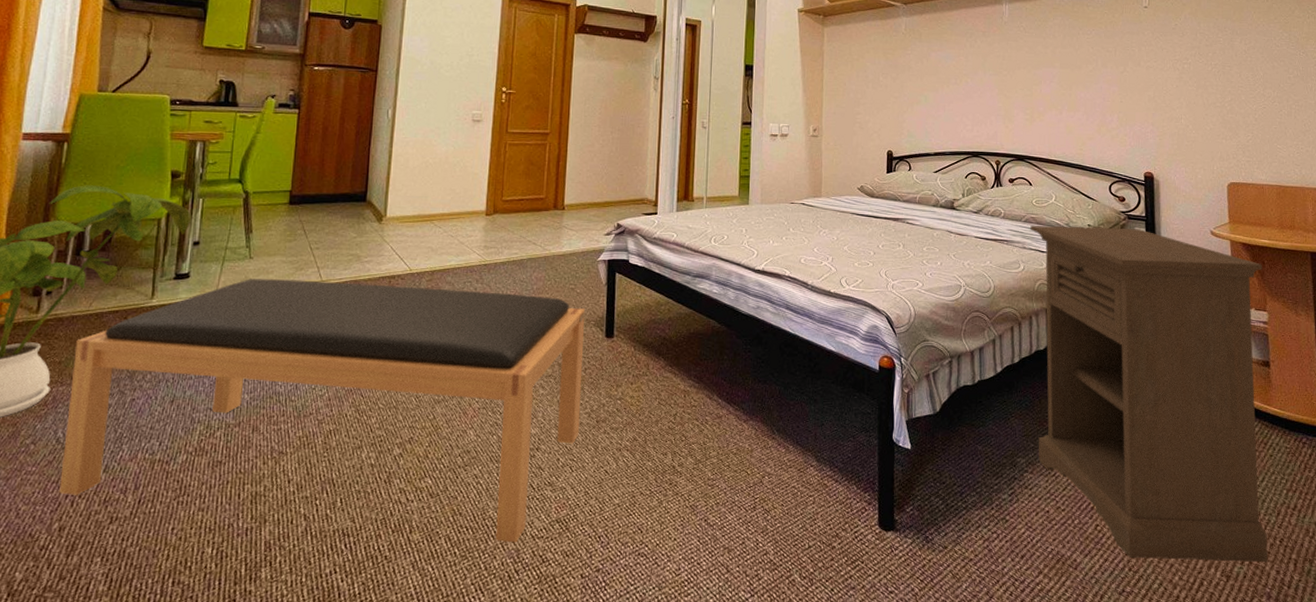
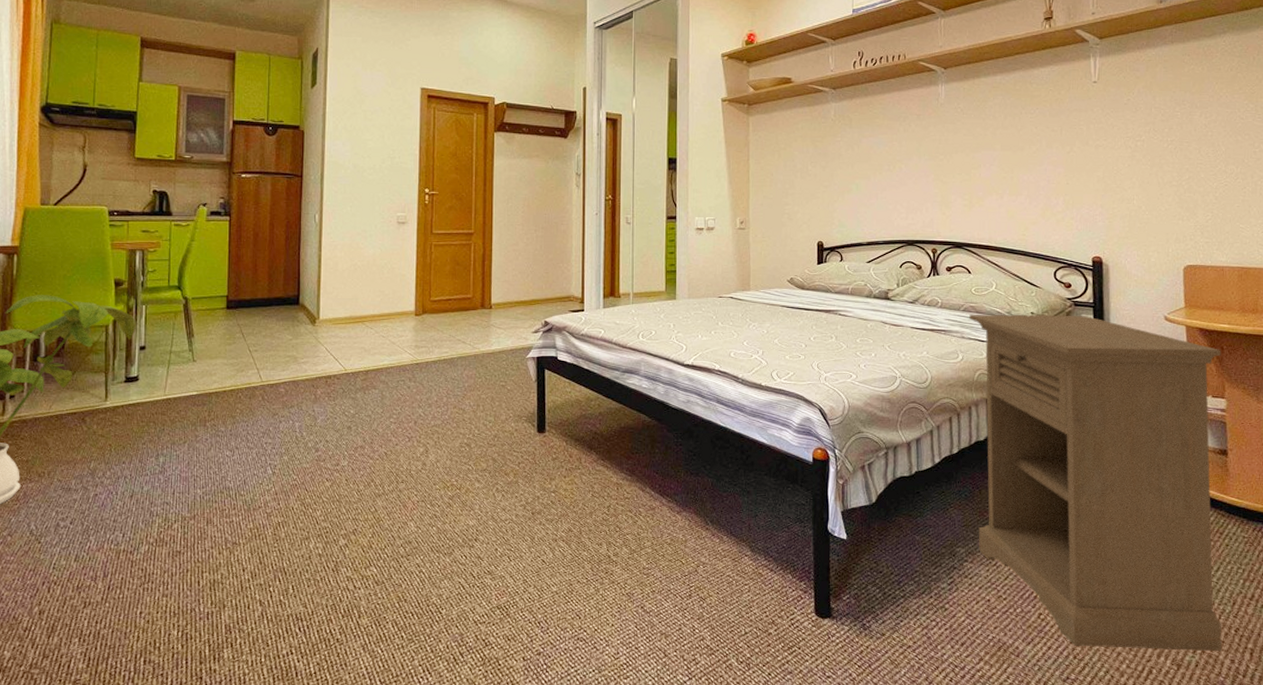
bench: present [59,279,586,543] -> none [36,381,517,628]

